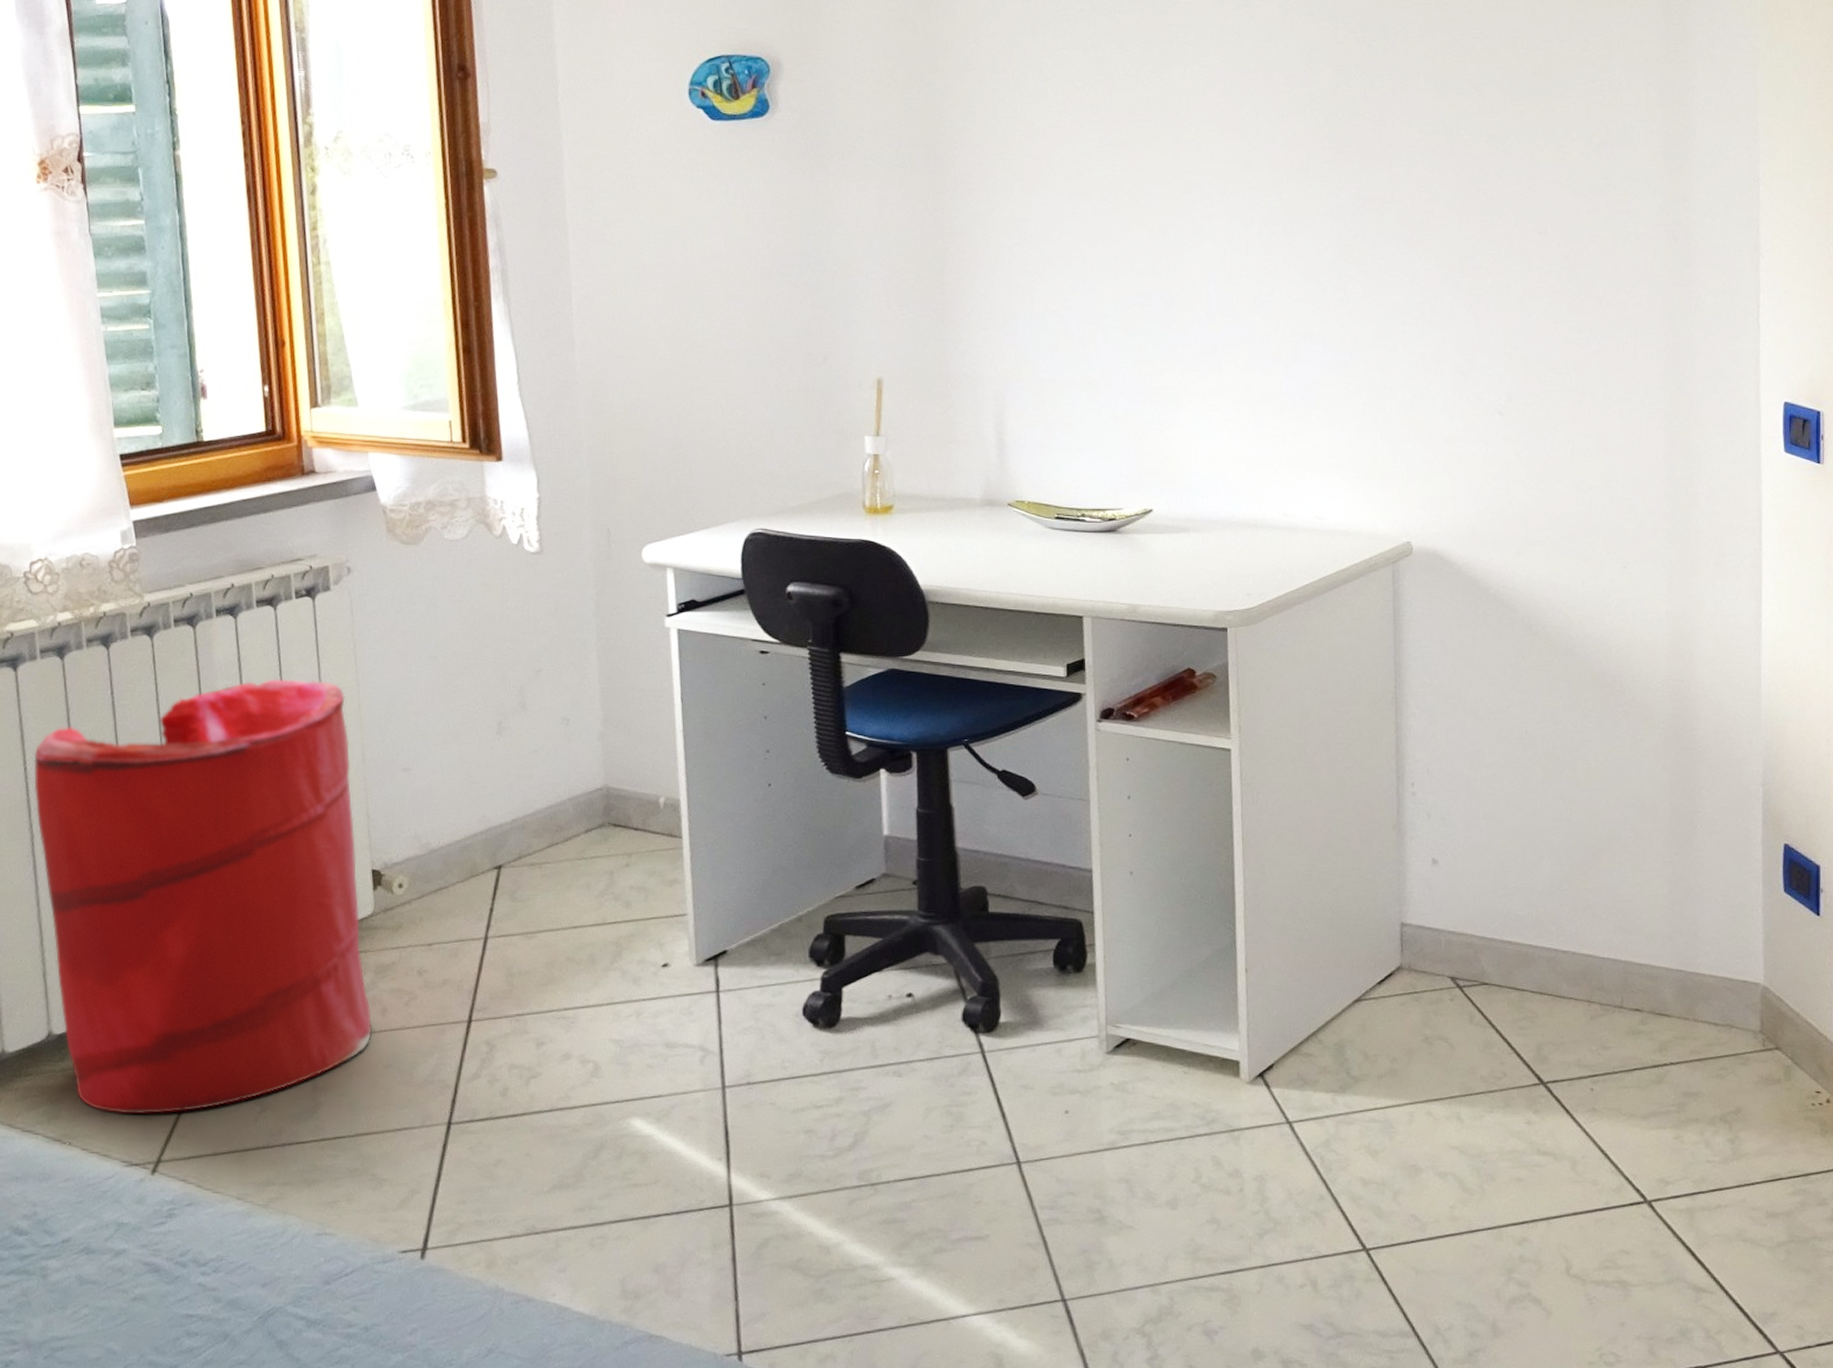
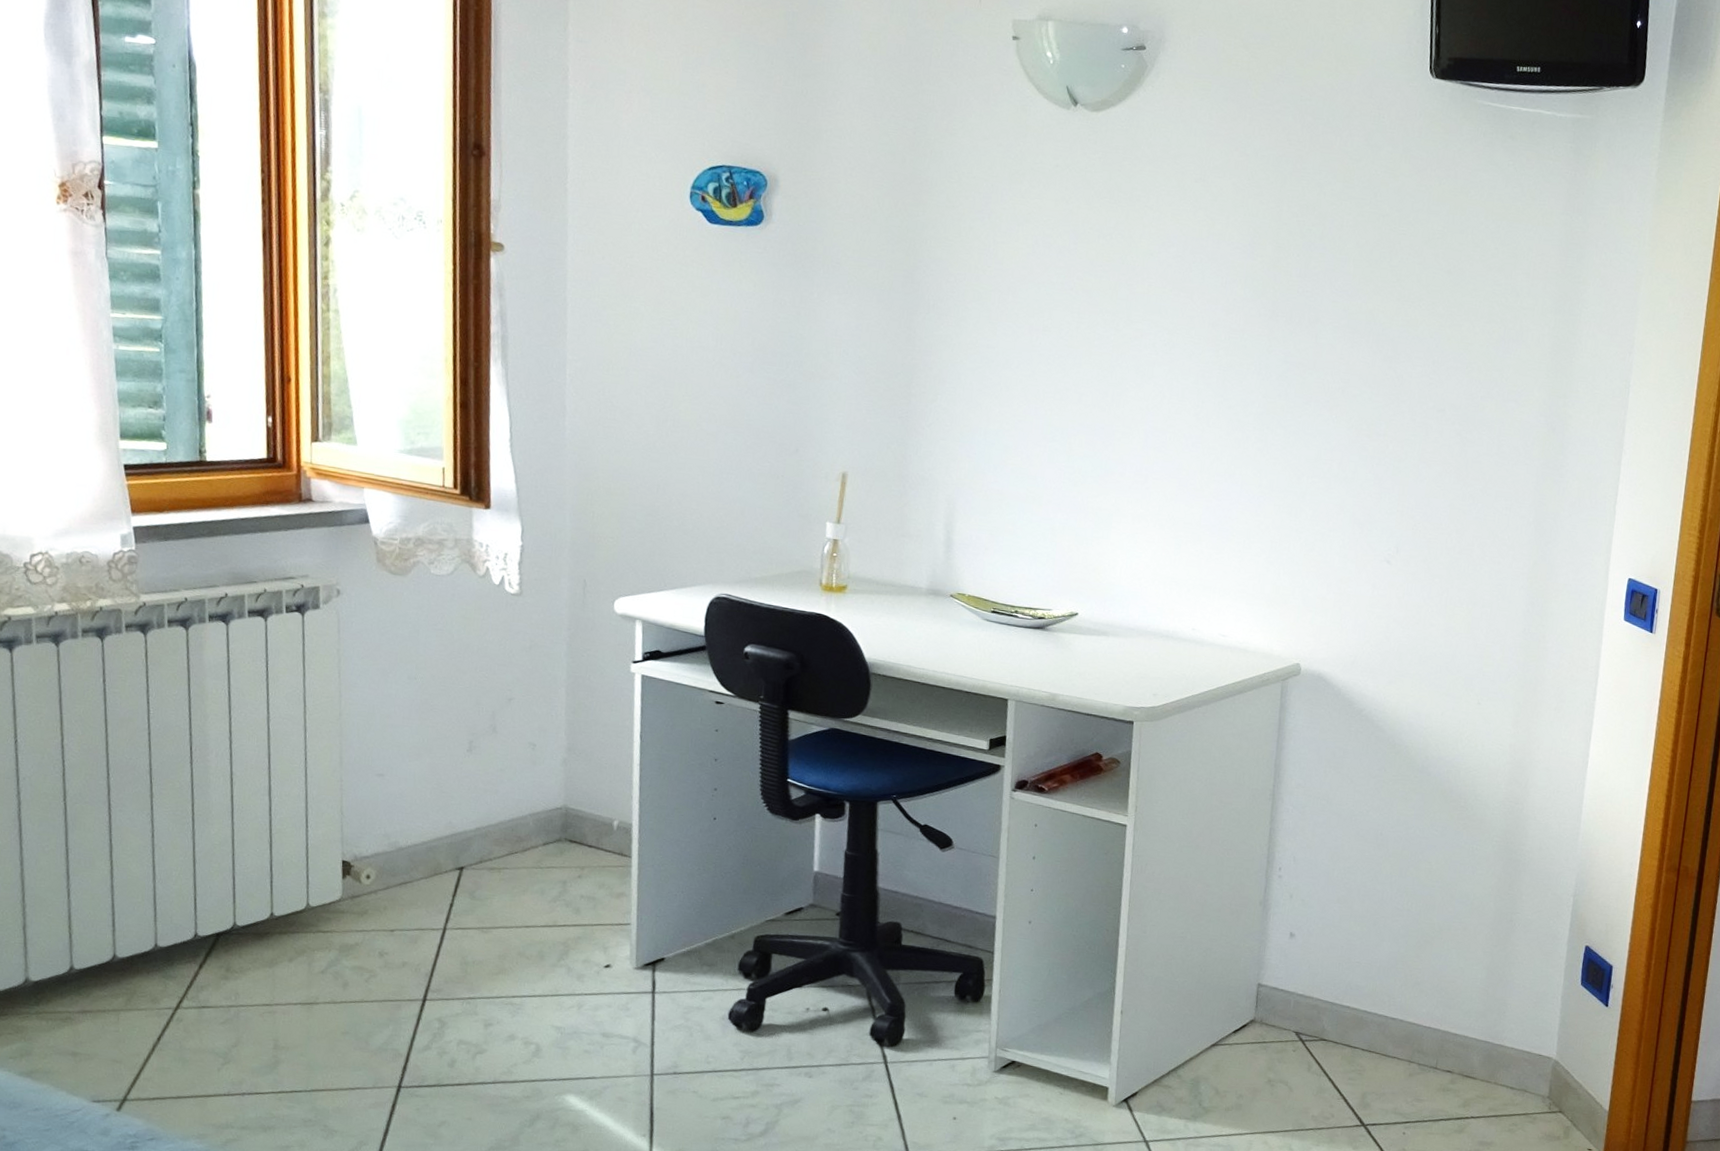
laundry hamper: present [34,679,373,1115] -> none [23,682,334,1059]

